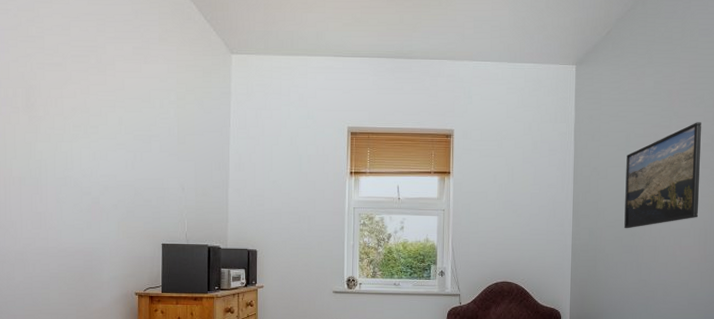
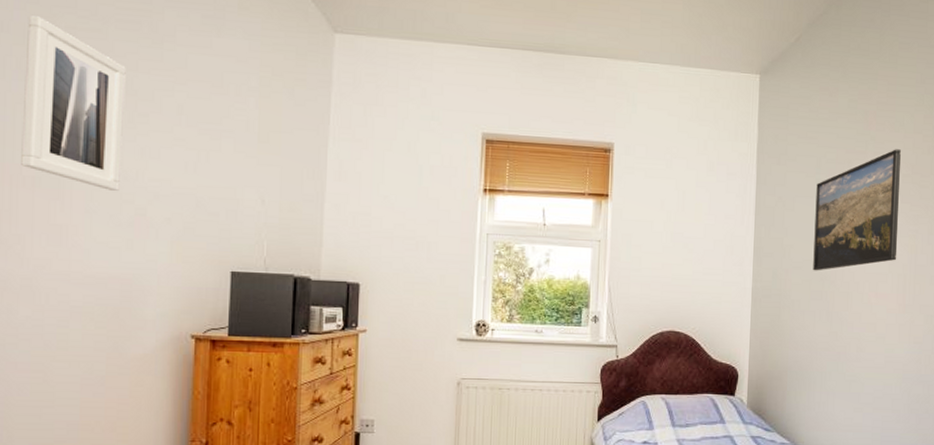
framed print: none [10,56,81,185] -> present [21,16,126,191]

